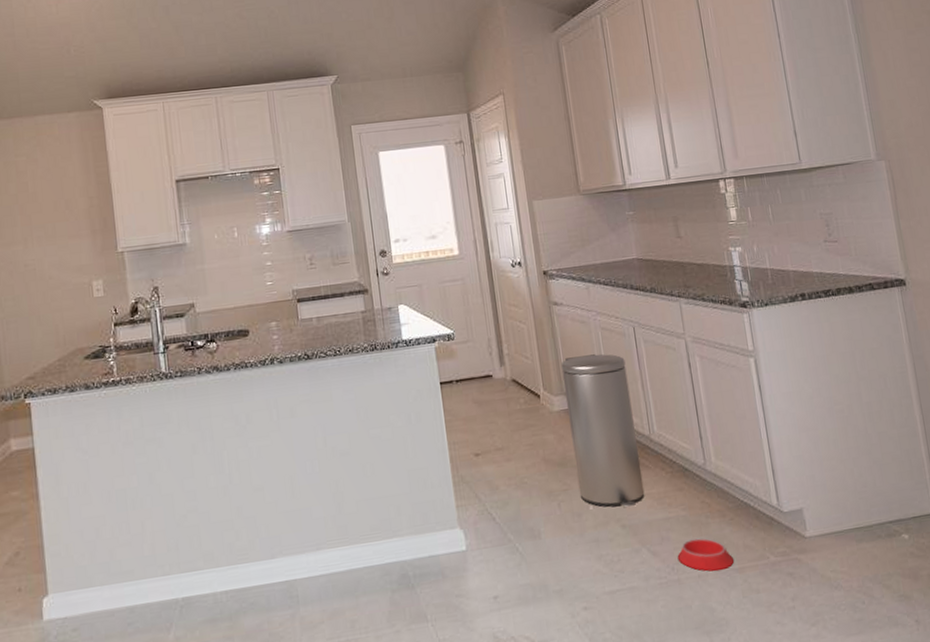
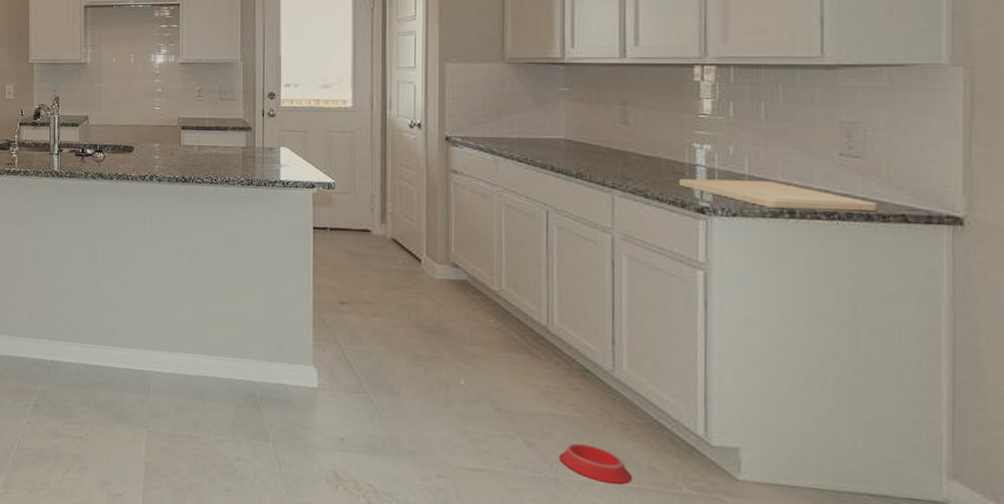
pedal bin: present [561,354,645,508] -> none [450,229,531,393]
cutting board: none [723,271,855,294] -> present [678,178,878,212]

